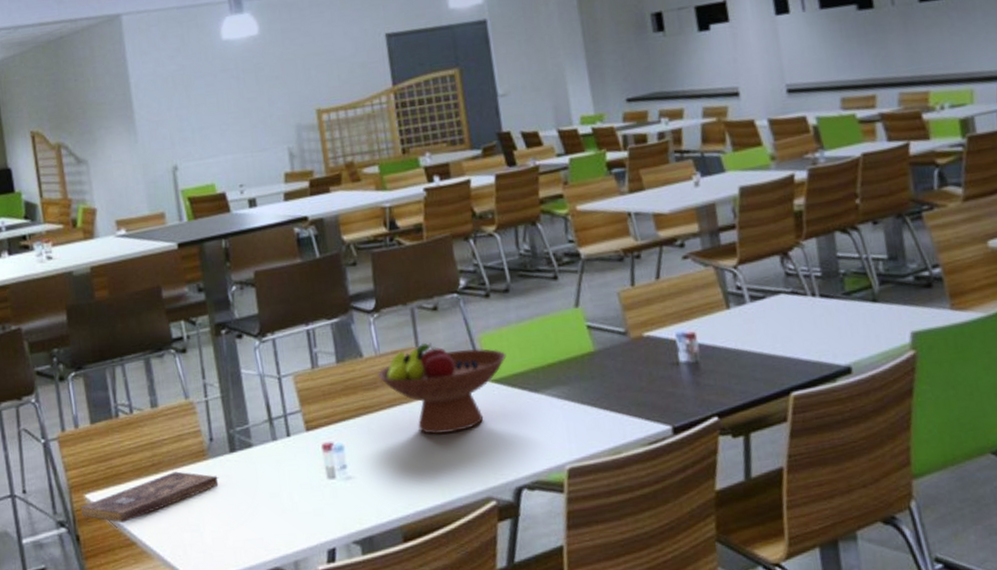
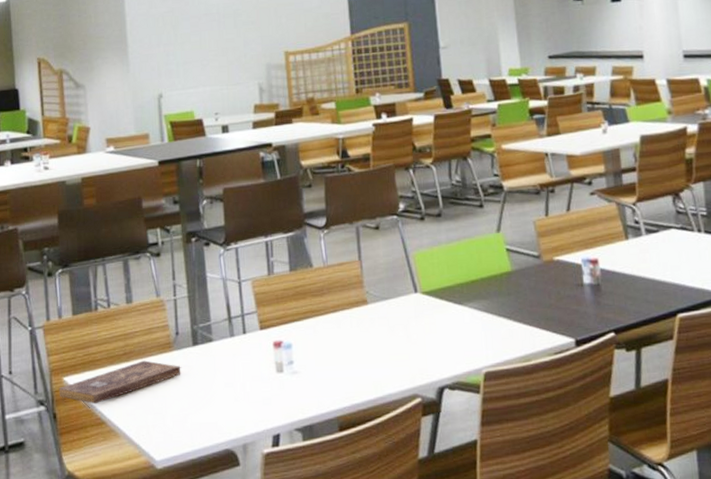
fruit bowl: present [377,343,507,435] -> none [324,257,436,338]

